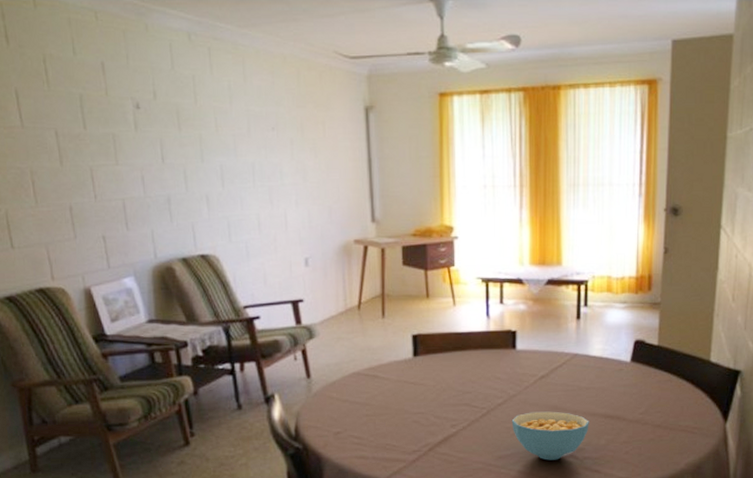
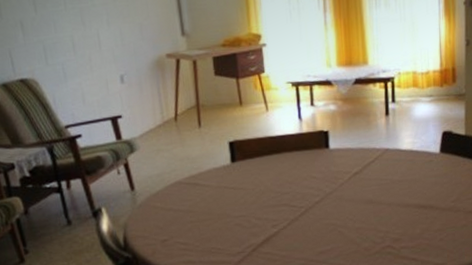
cereal bowl: present [511,411,589,460] -> none [329,205,404,252]

